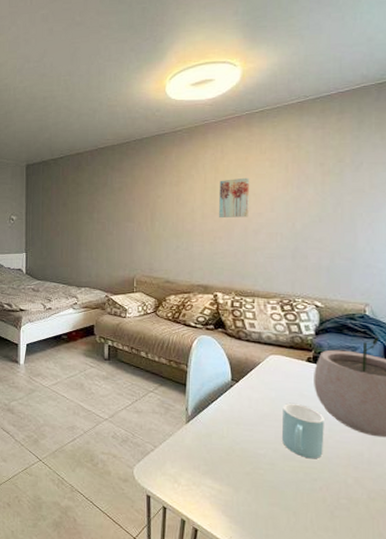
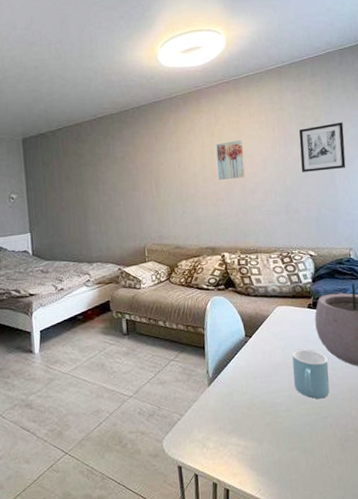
wall art: none [315,165,373,217] -> present [298,122,346,172]

